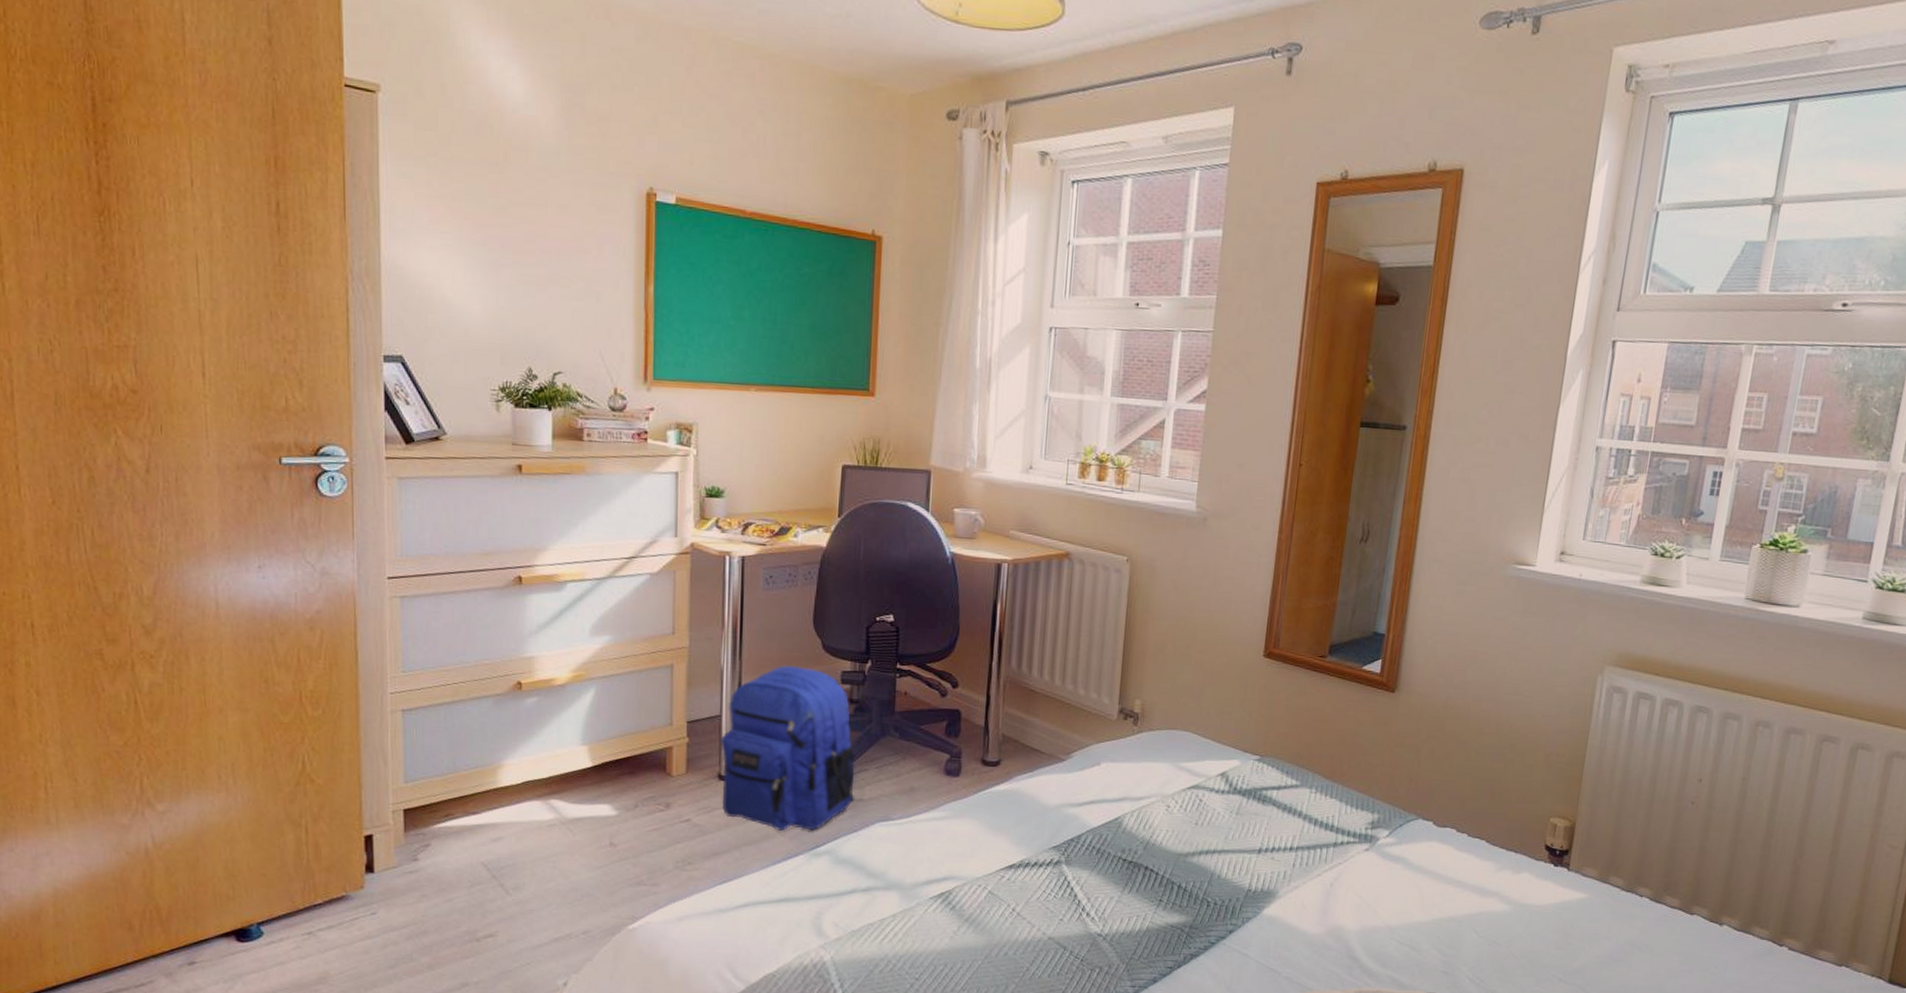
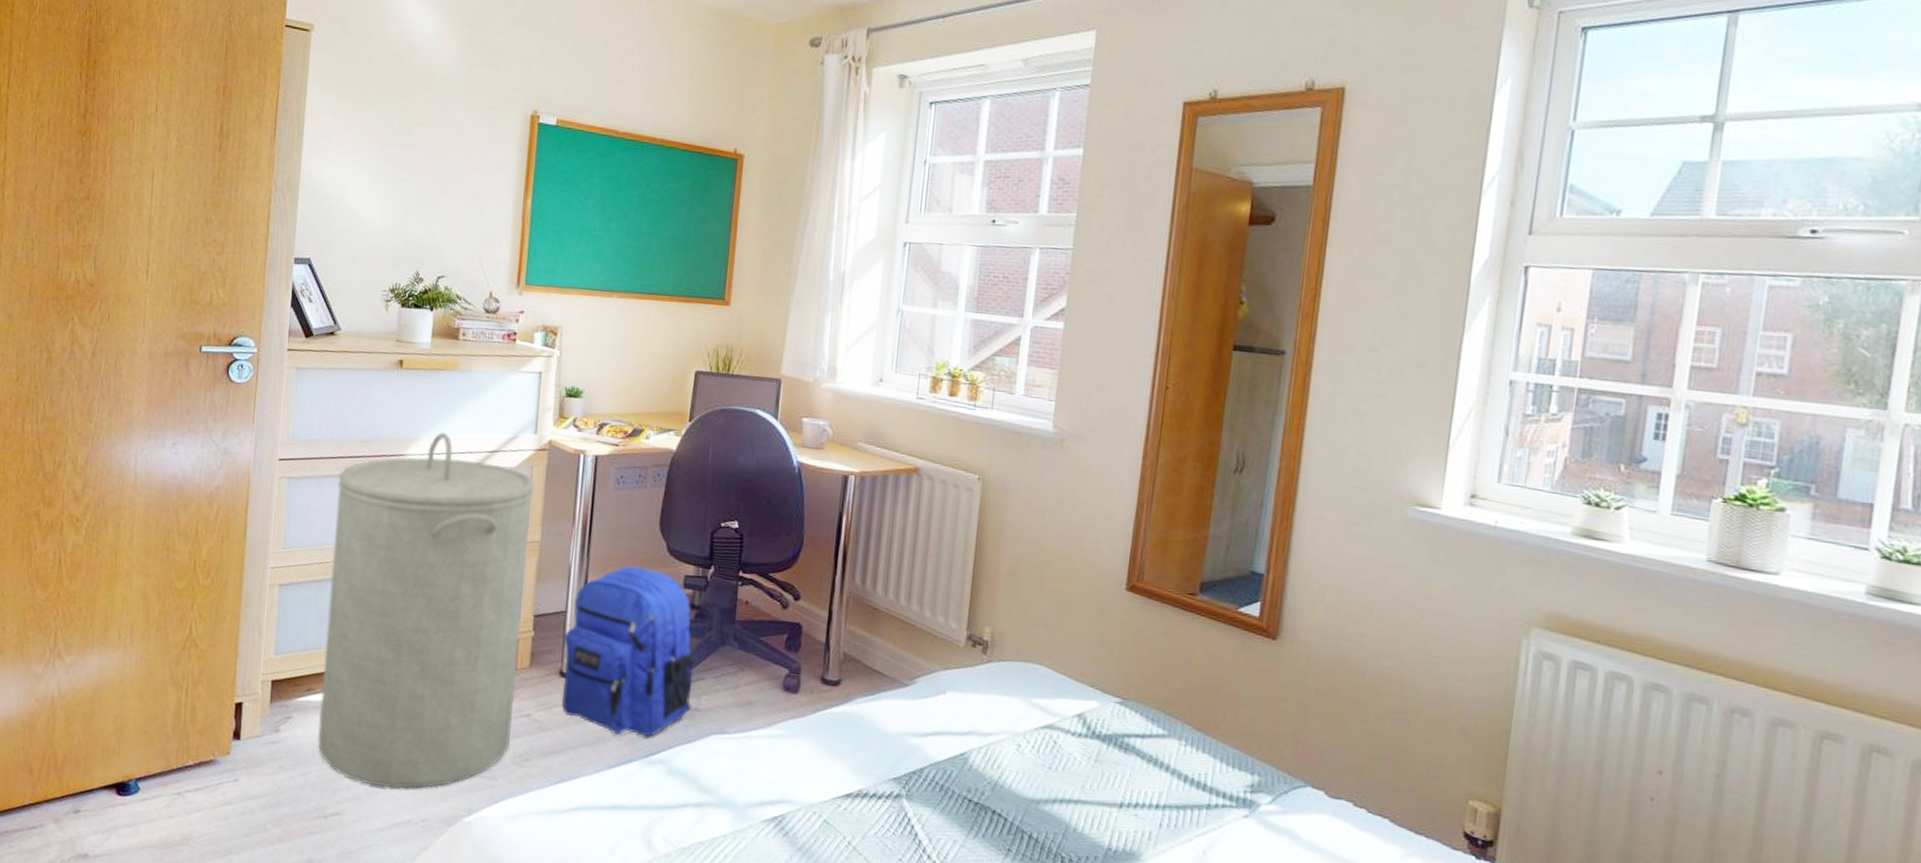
laundry hamper: none [459,539,679,904] -> present [318,432,535,789]

